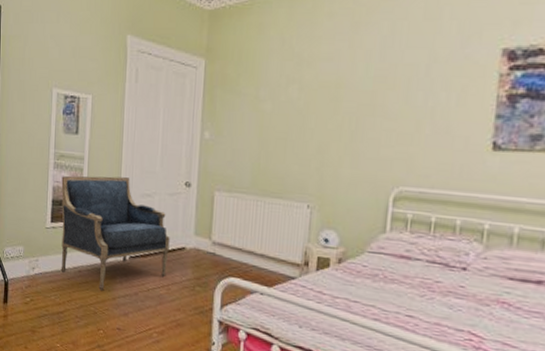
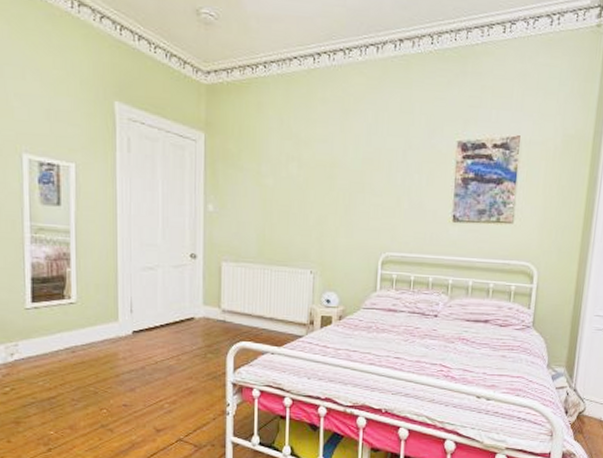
armchair: present [60,175,170,291] -> none [42,250,177,369]

